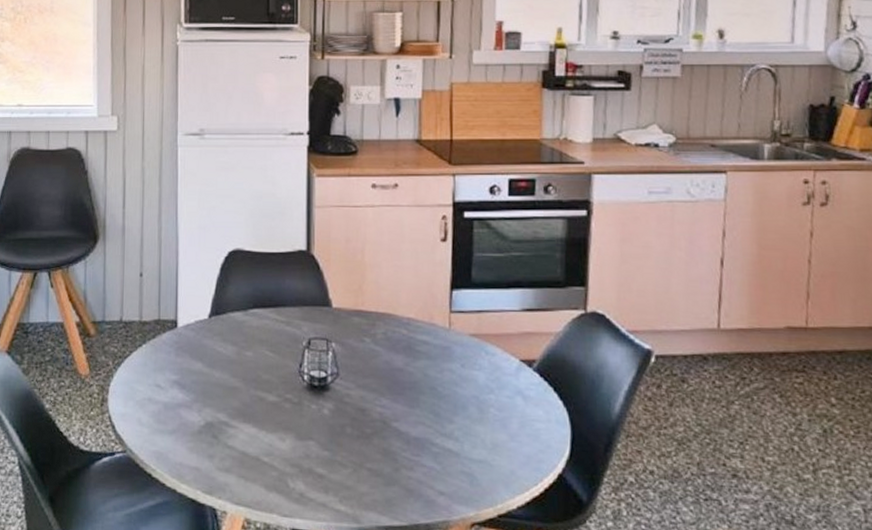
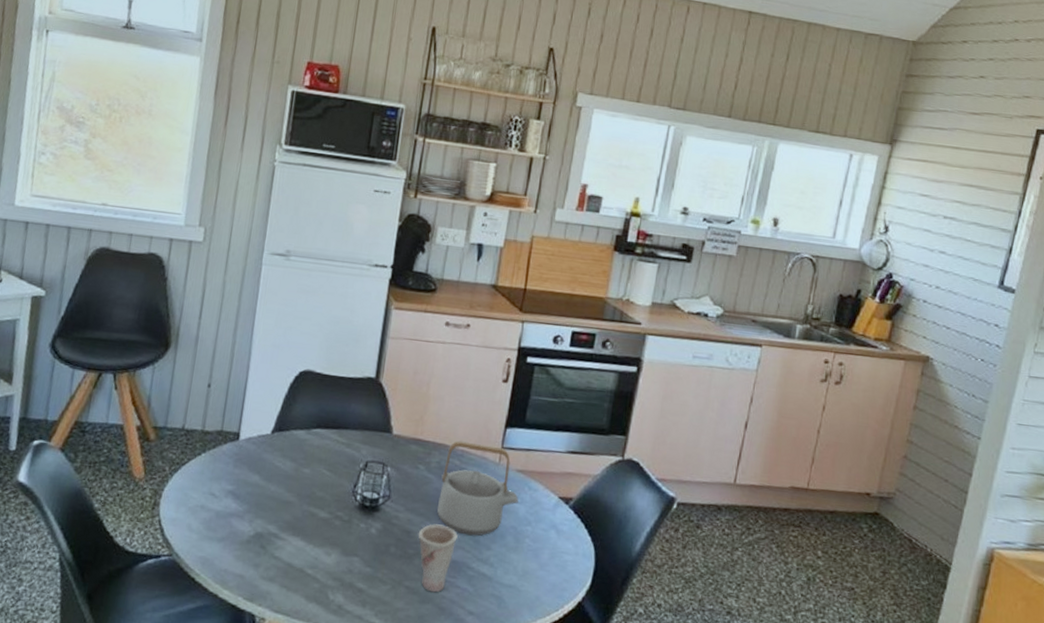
cup: none [373,399,416,474] -> present [418,524,458,593]
teapot: none [389,308,476,410] -> present [437,440,519,536]

